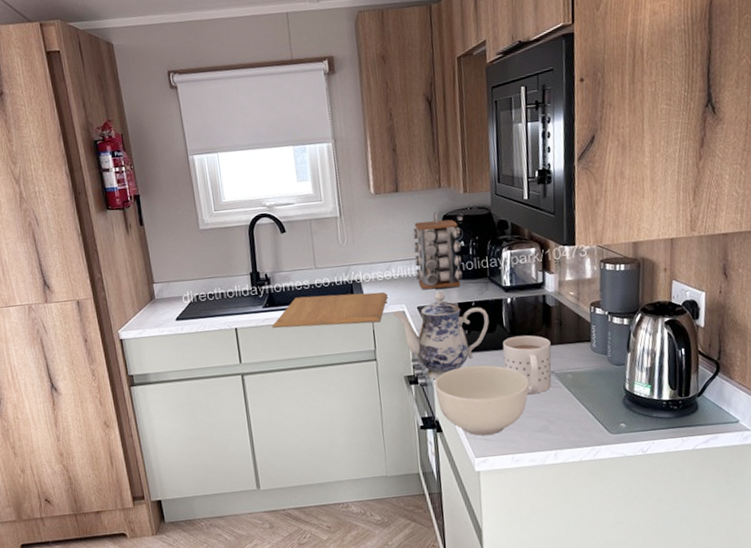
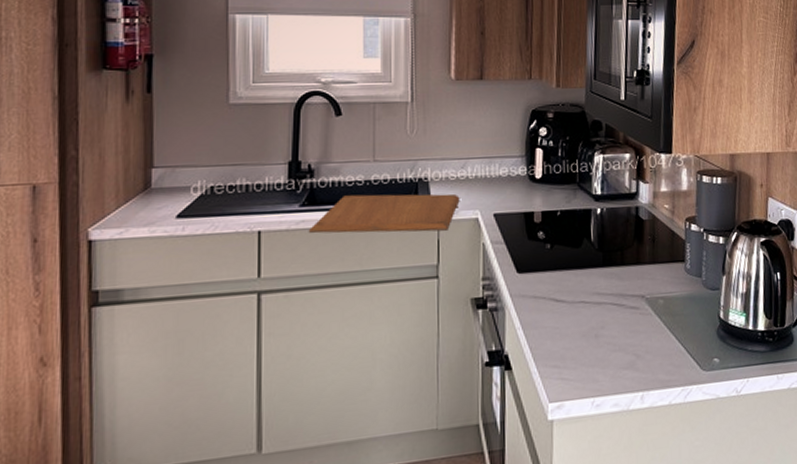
teapot: present [393,291,489,380] -> none [463,196,576,304]
spice rack: present [412,212,463,290] -> none [494,106,550,194]
bowl: present [434,365,529,436] -> none [506,286,616,374]
mug: present [502,335,552,394] -> none [588,252,643,322]

